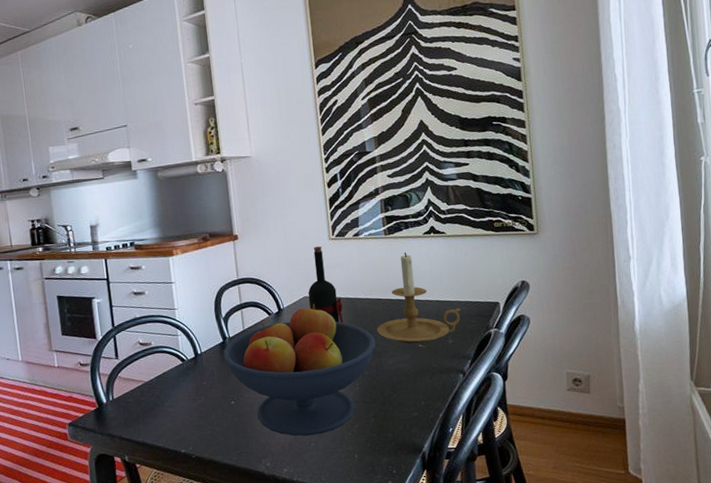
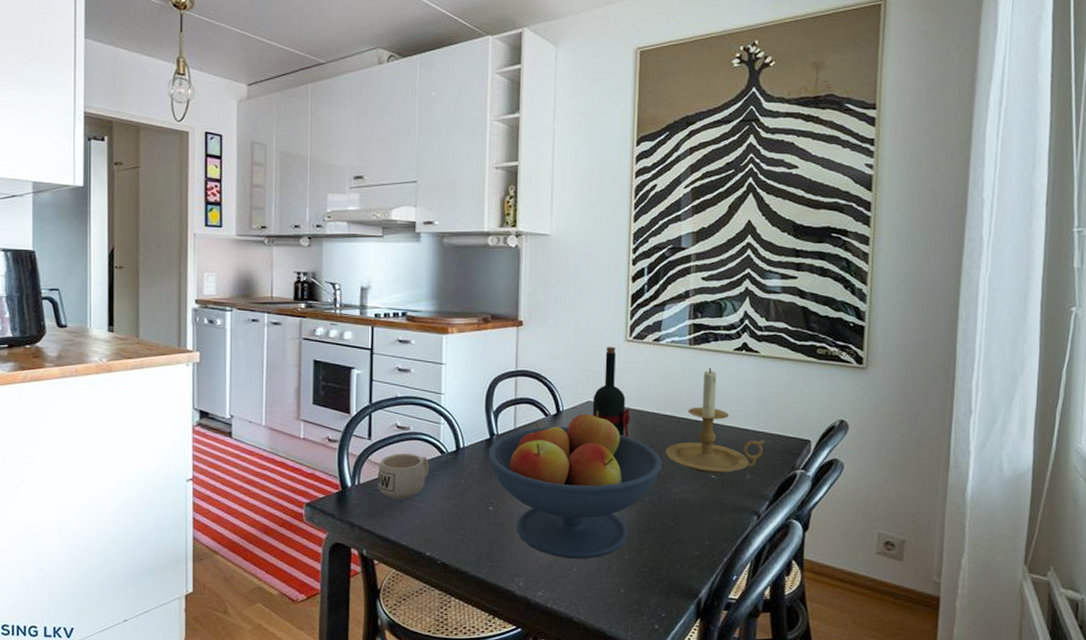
mug: none [128,365,174,408] -> present [378,453,429,499]

